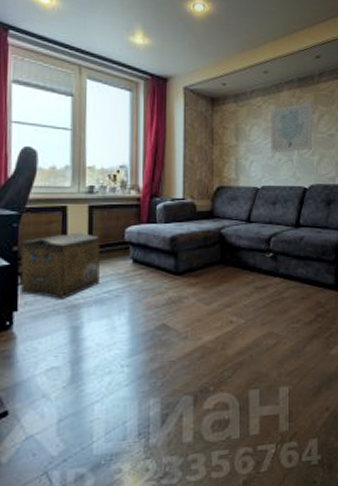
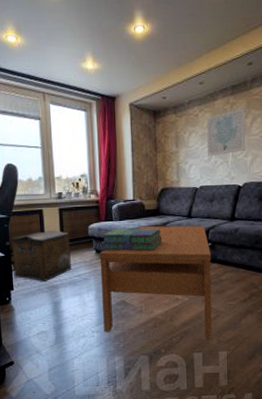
coffee table: none [137,230,273,374] -> present [99,225,212,341]
stack of books: none [140,233,215,261] -> present [101,228,162,251]

